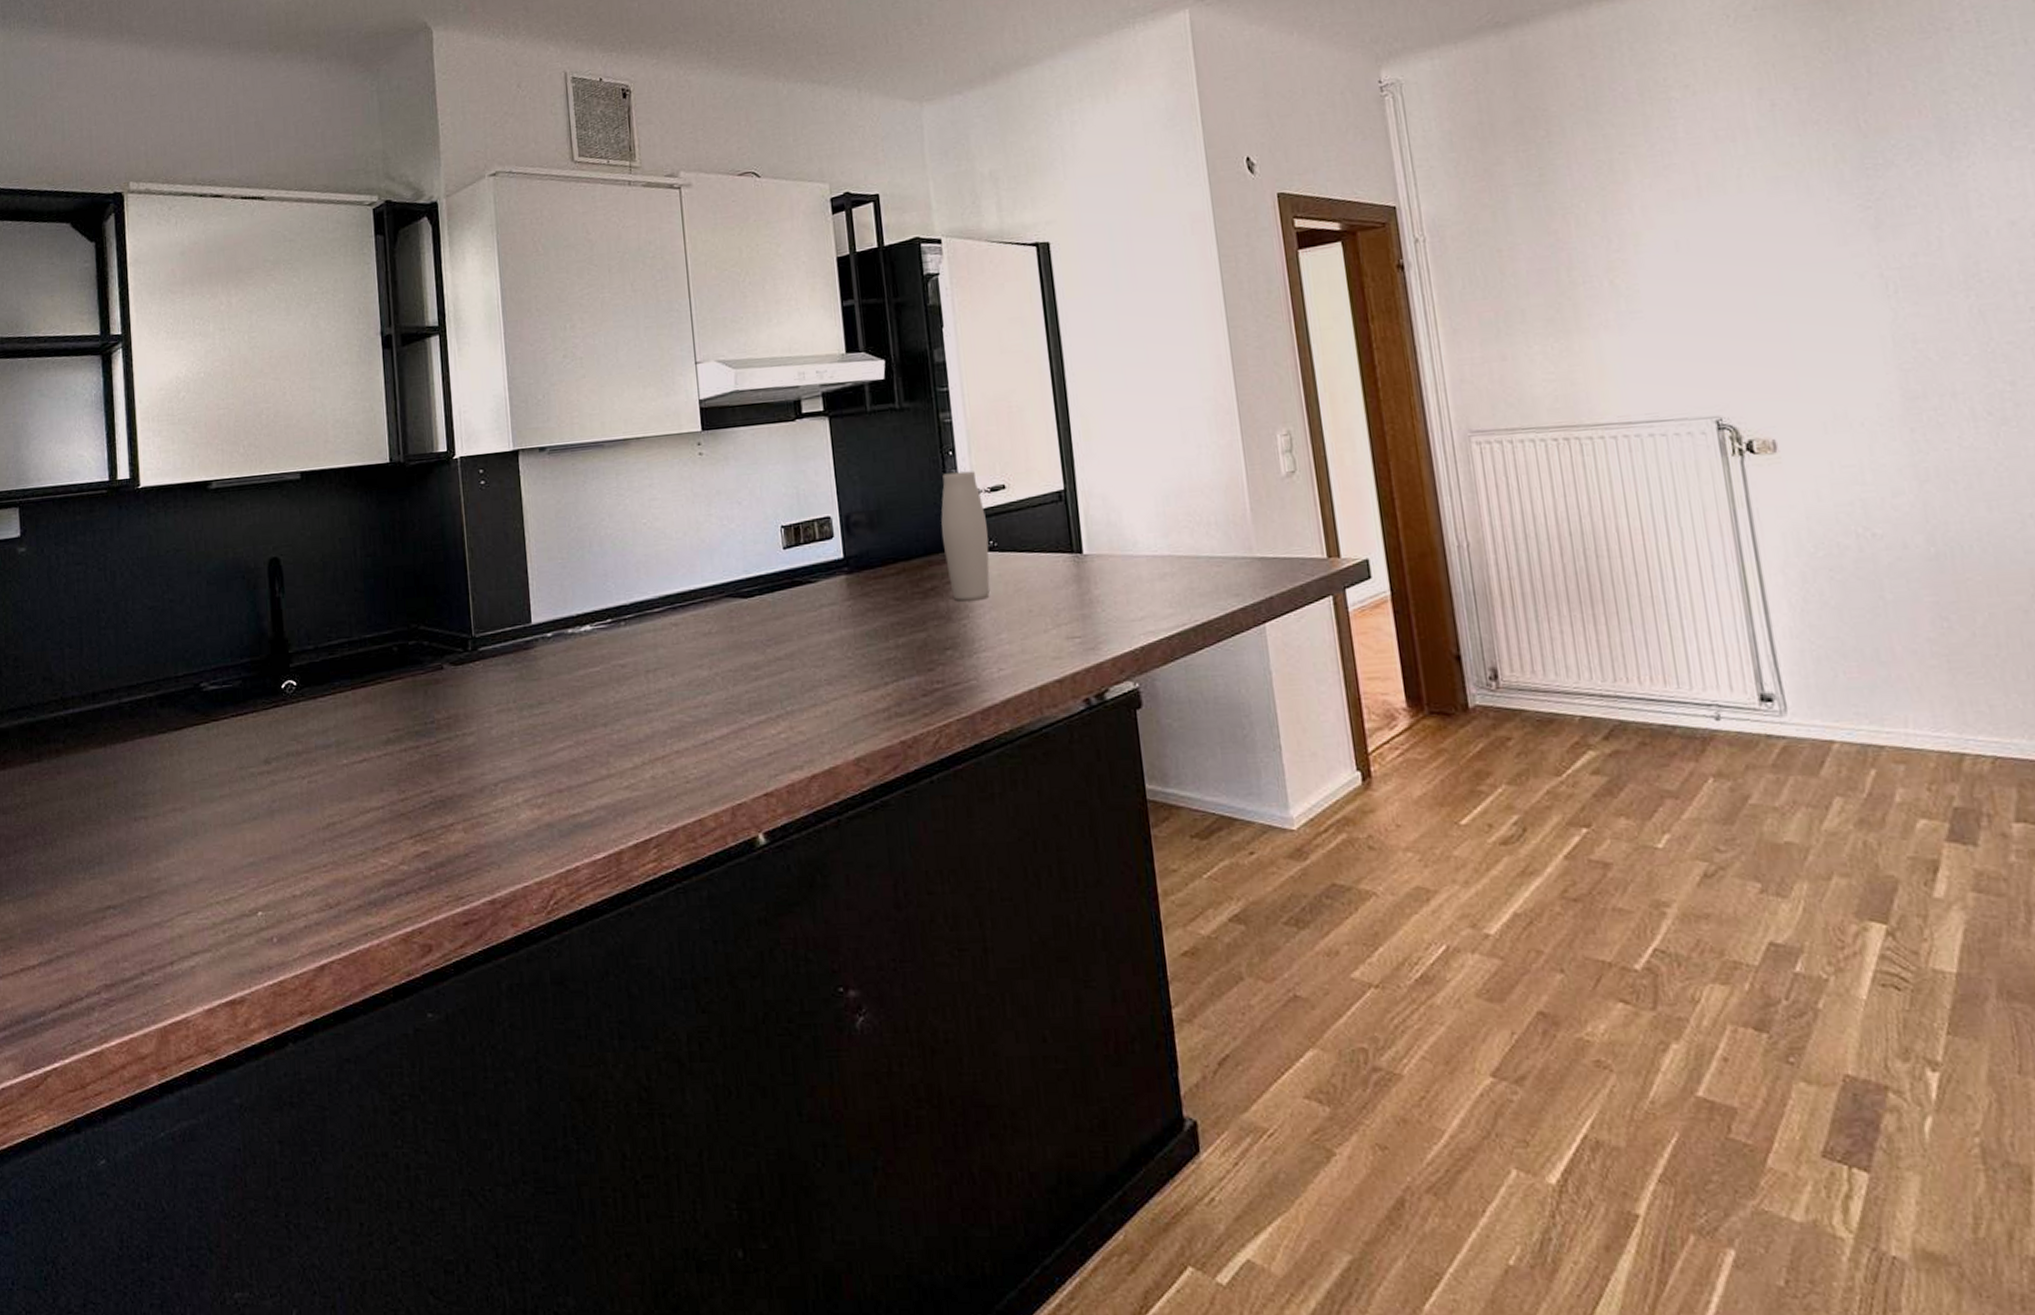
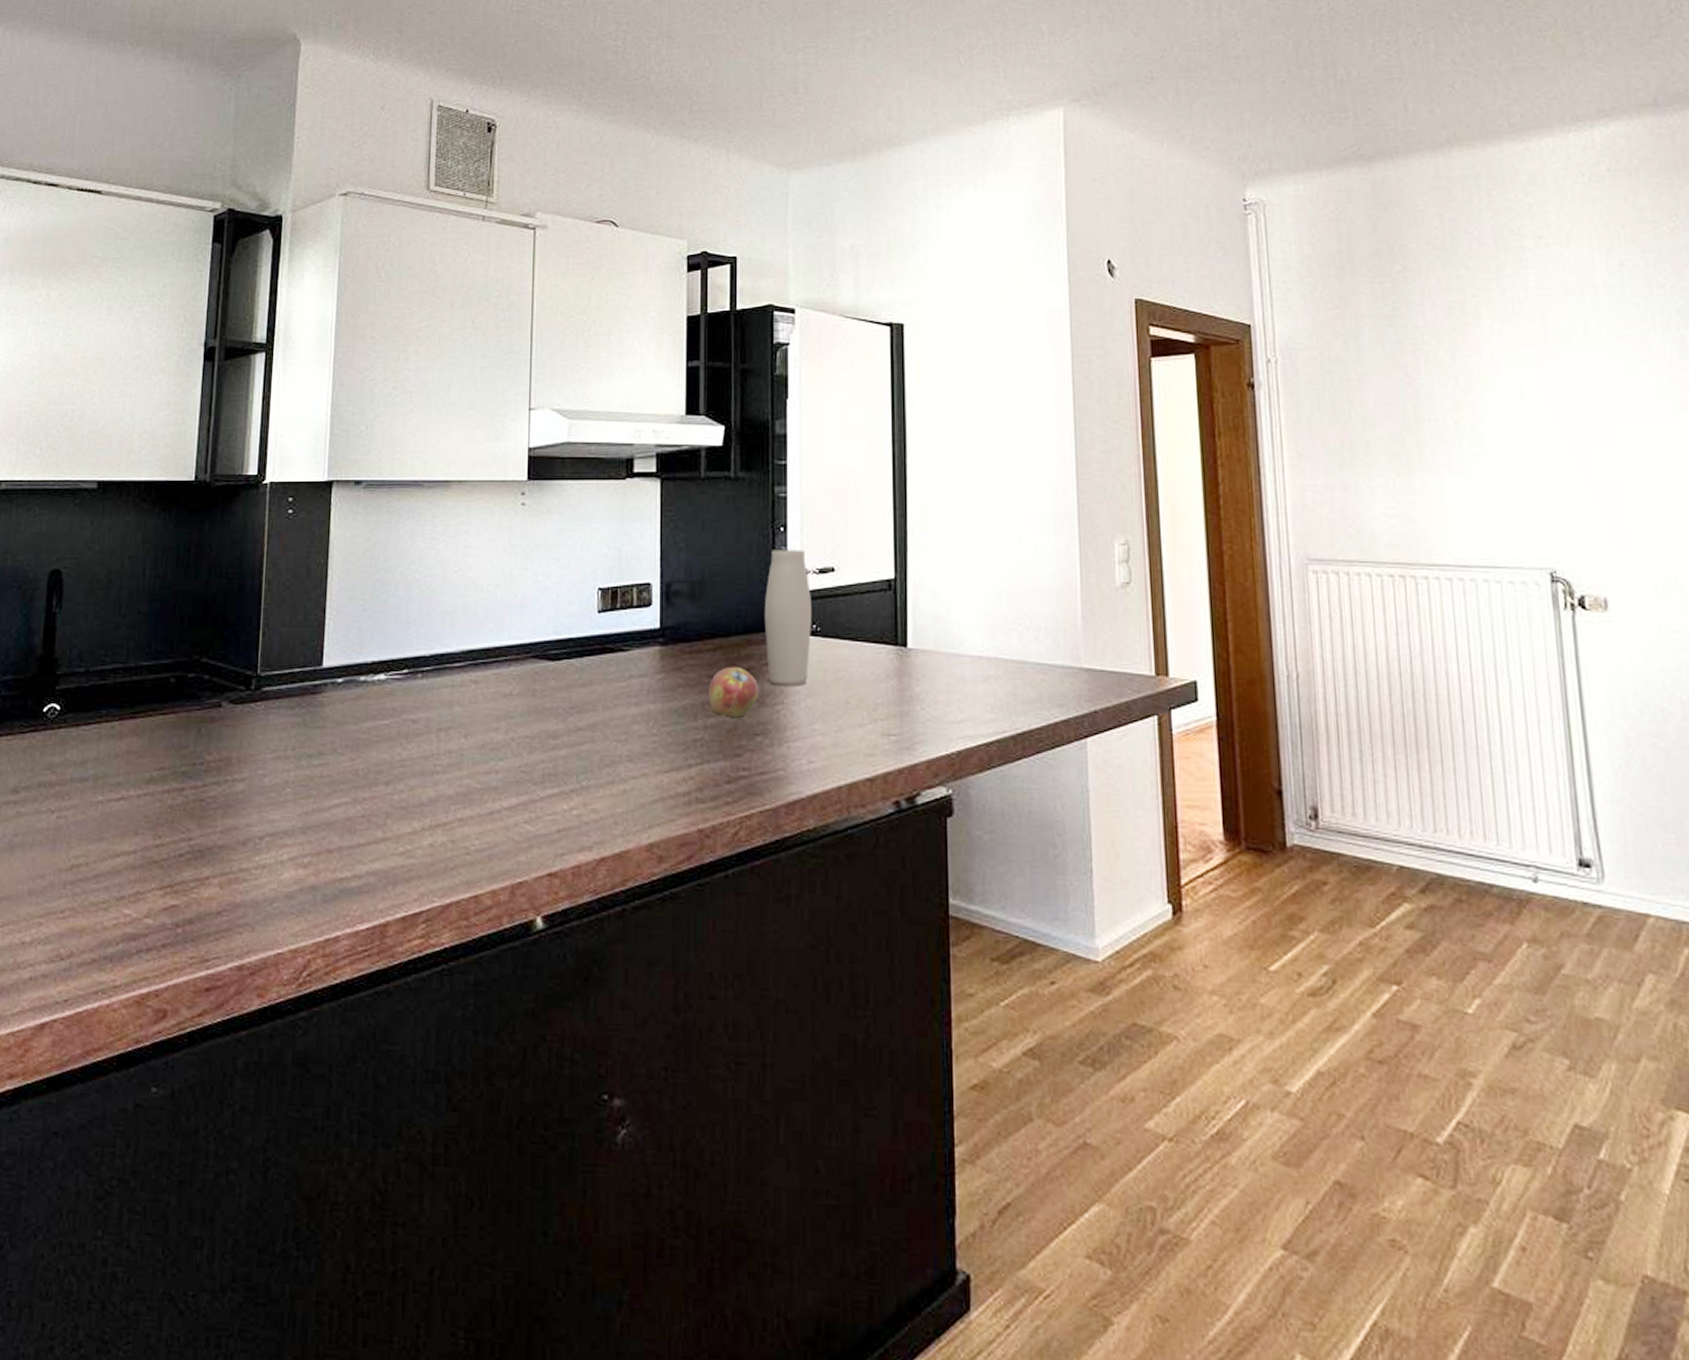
fruit: none [895,587,945,636] -> present [707,666,759,719]

